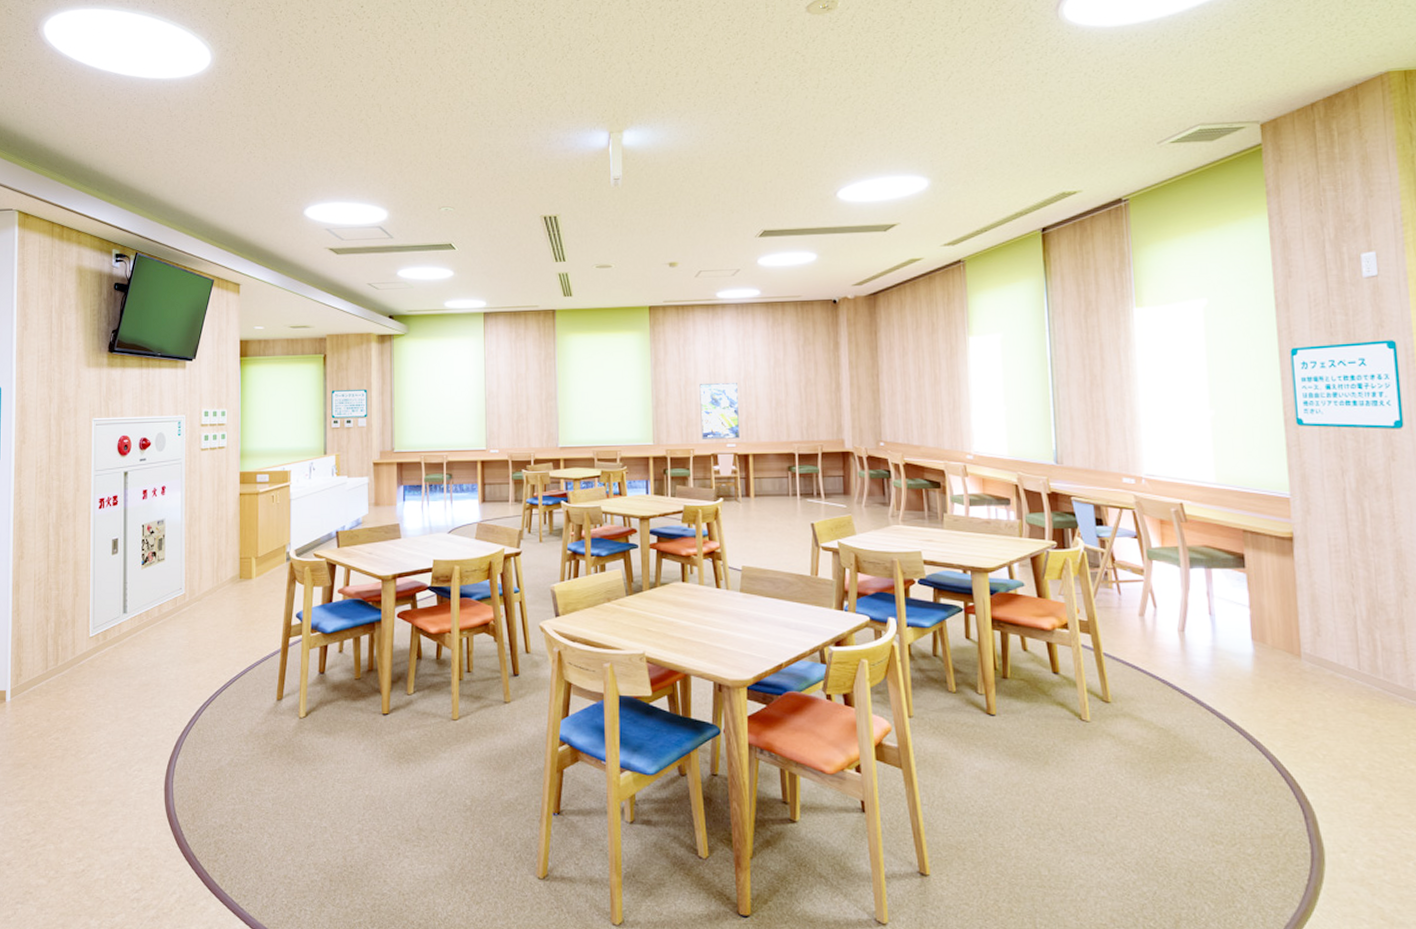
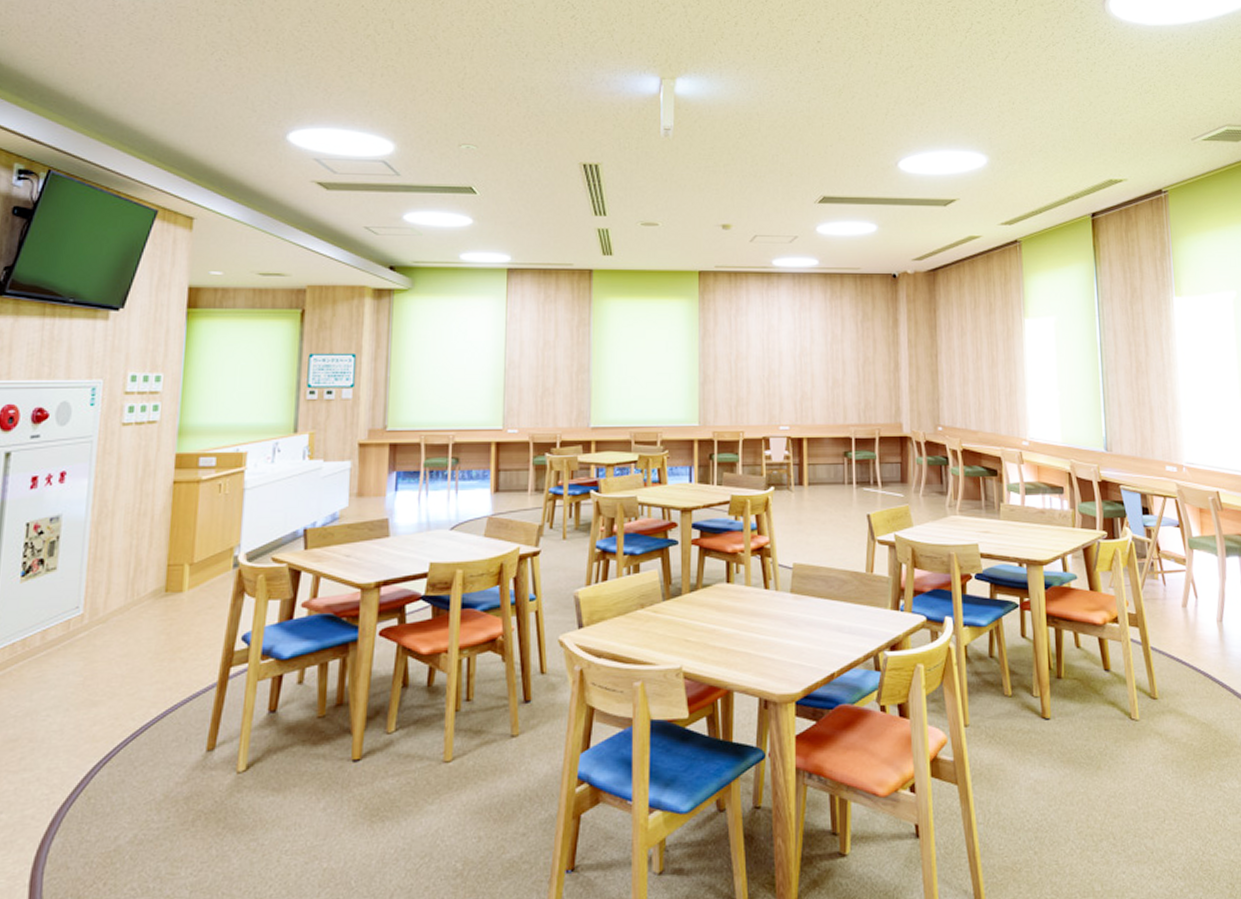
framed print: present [699,383,741,439] -> none [751,359,795,421]

